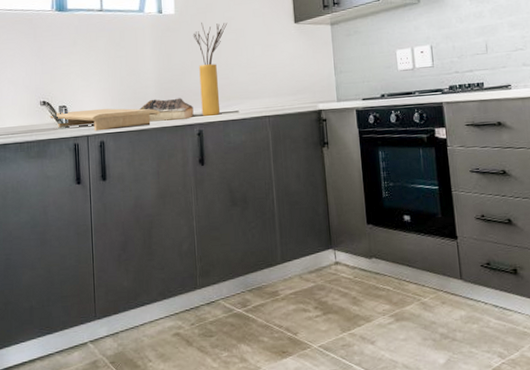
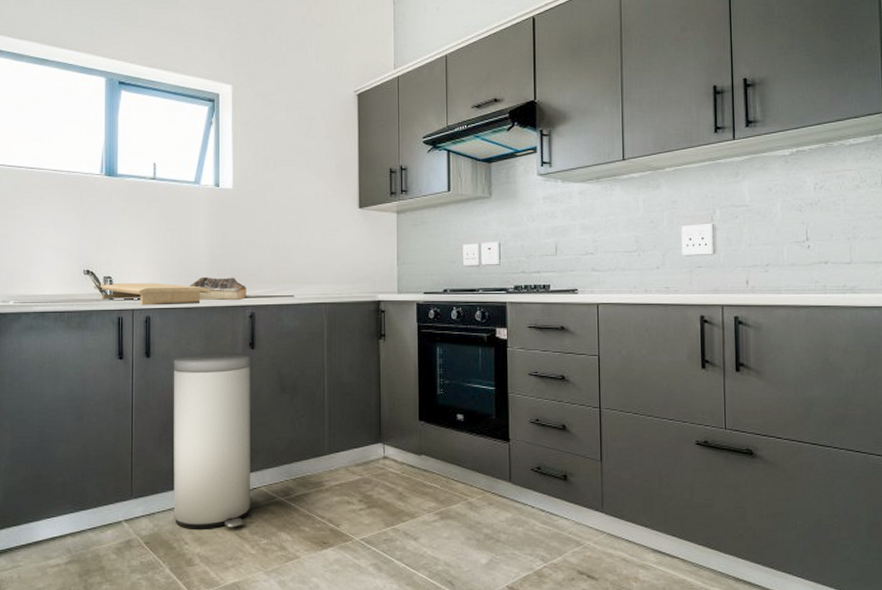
pedal bin: none [128,169,211,347] -> present [173,352,251,529]
vase: present [192,23,228,116] -> none [250,200,289,298]

